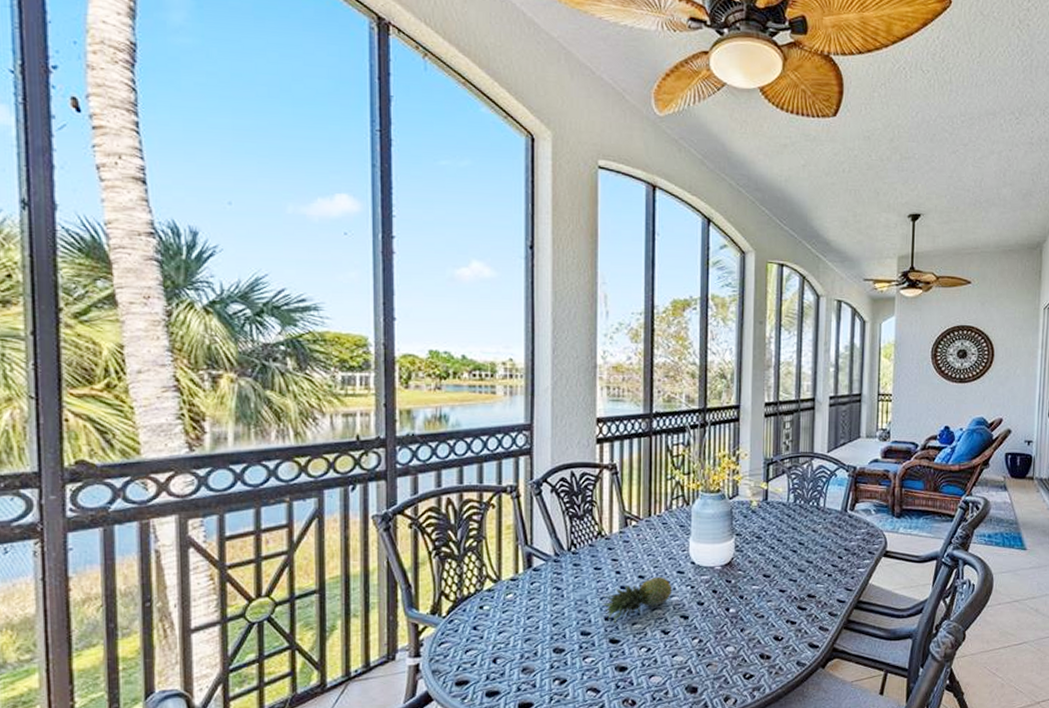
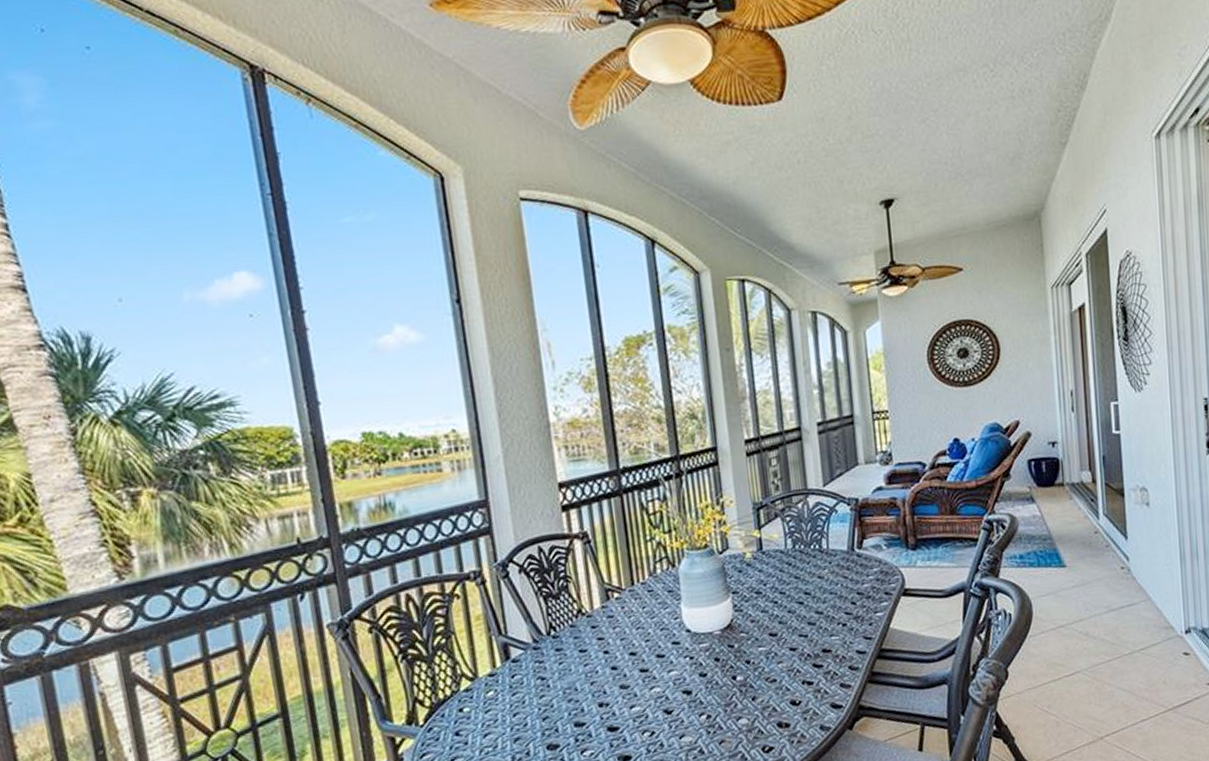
fruit: present [602,576,673,624] -> none [592,650,670,710]

